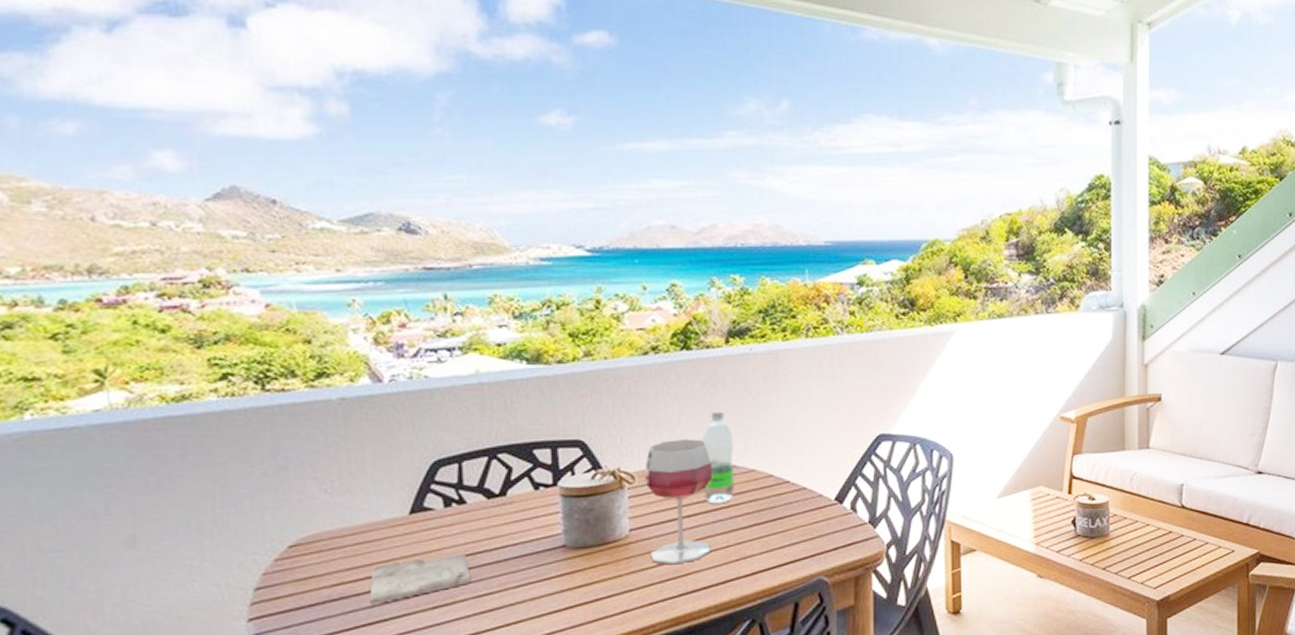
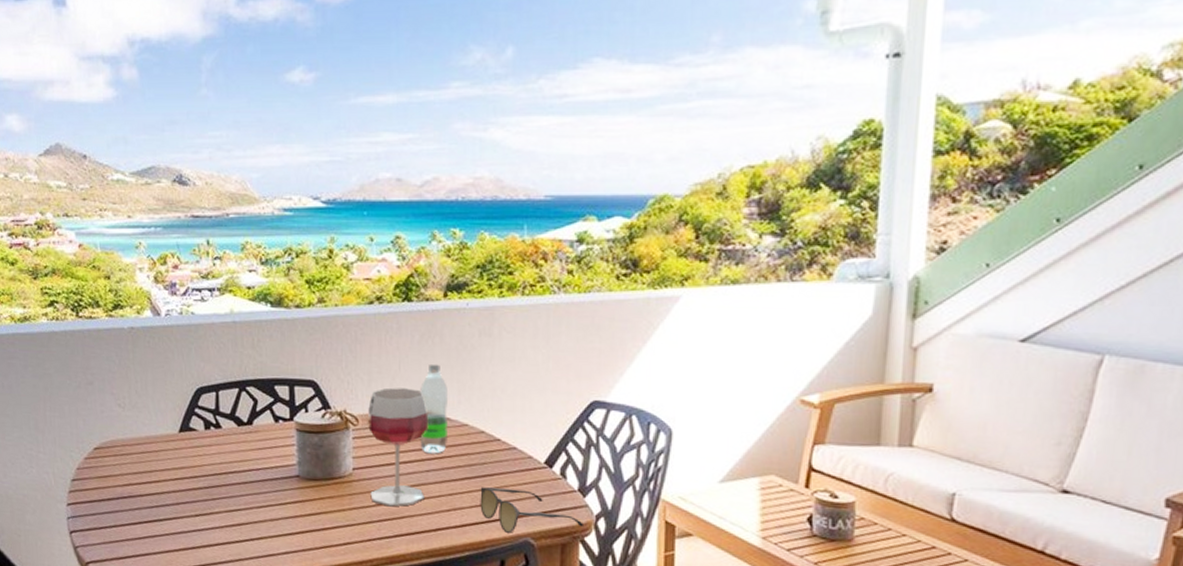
napkin: present [369,554,471,604] -> none [149,472,224,505]
sunglasses: none [770,529,875,574] -> present [480,487,583,533]

